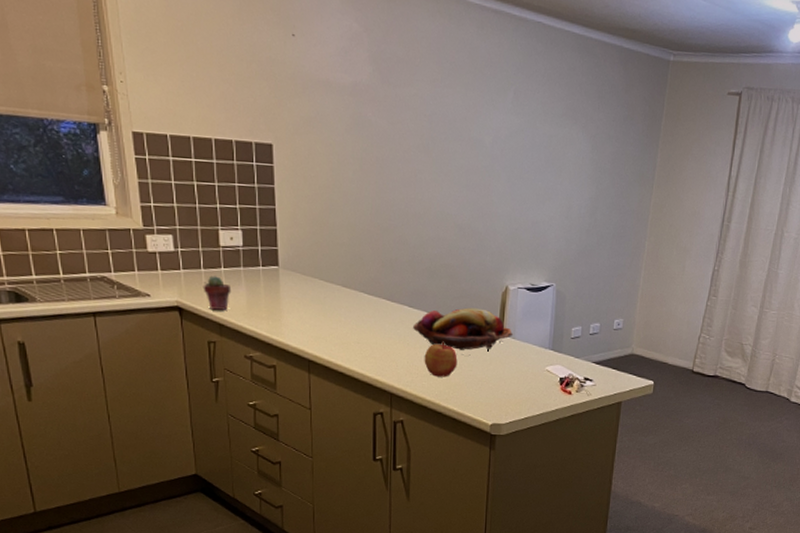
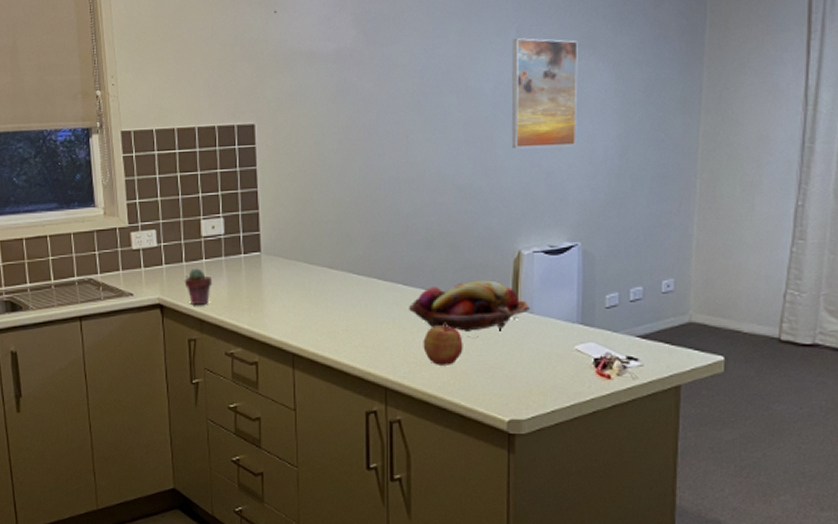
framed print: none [506,100,564,202] -> present [512,38,578,149]

